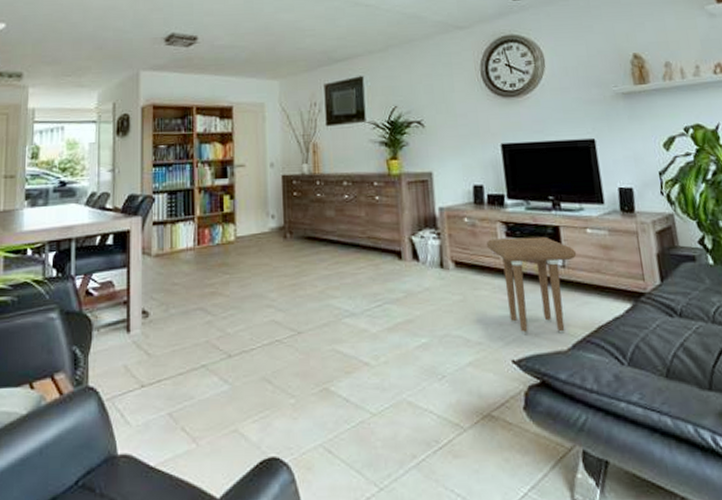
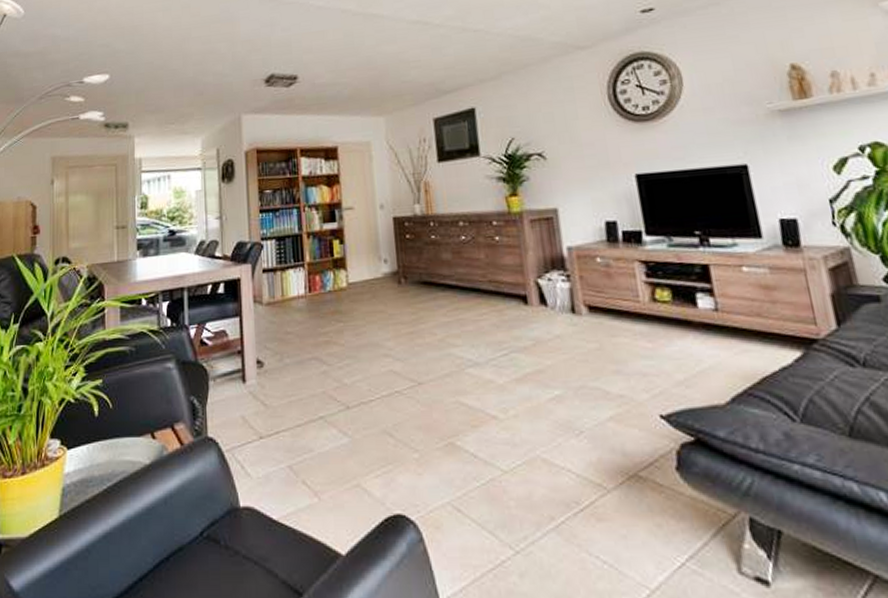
side table: present [486,236,577,334] -> none [623,276,732,386]

